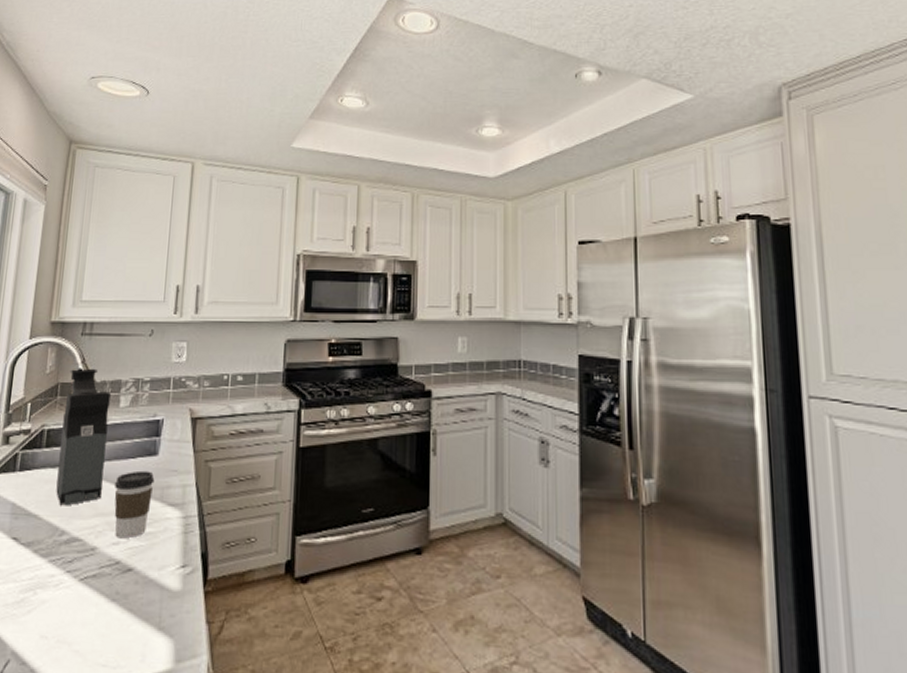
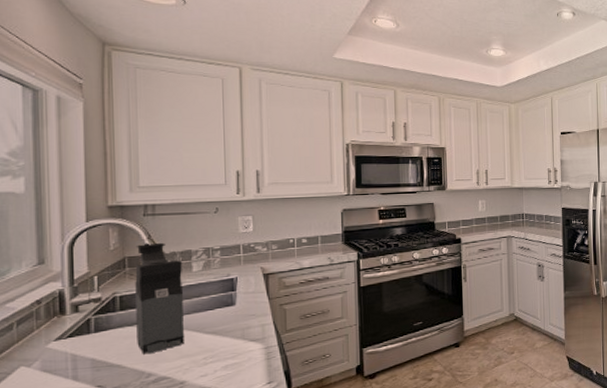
coffee cup: present [114,470,155,539] -> none [197,318,235,372]

